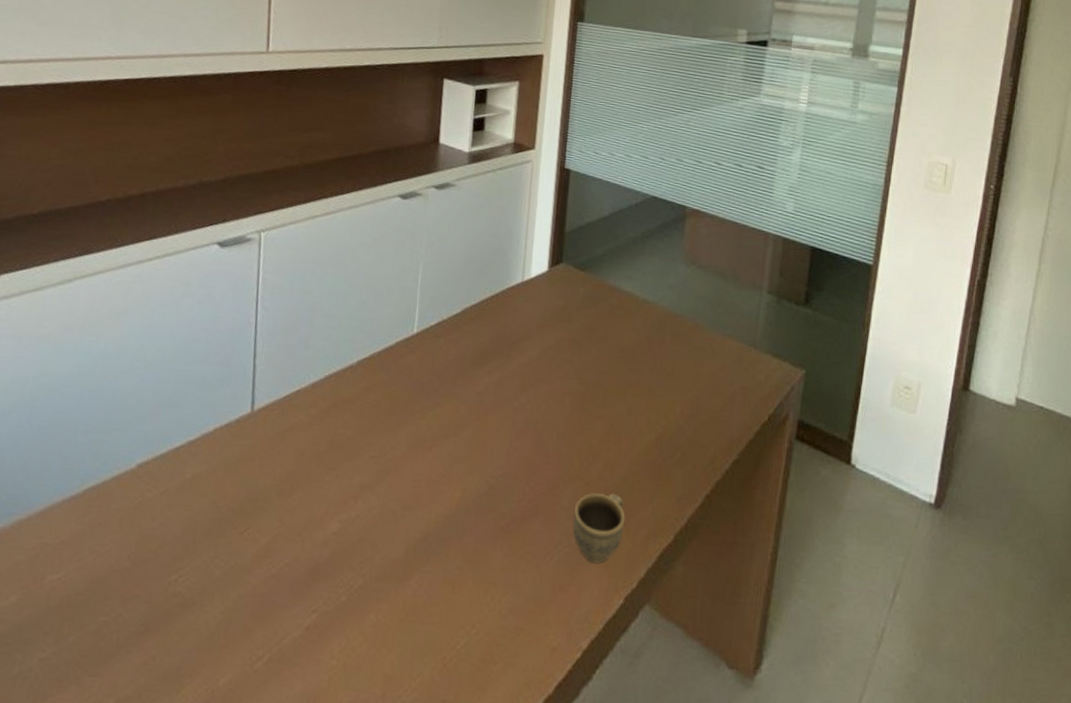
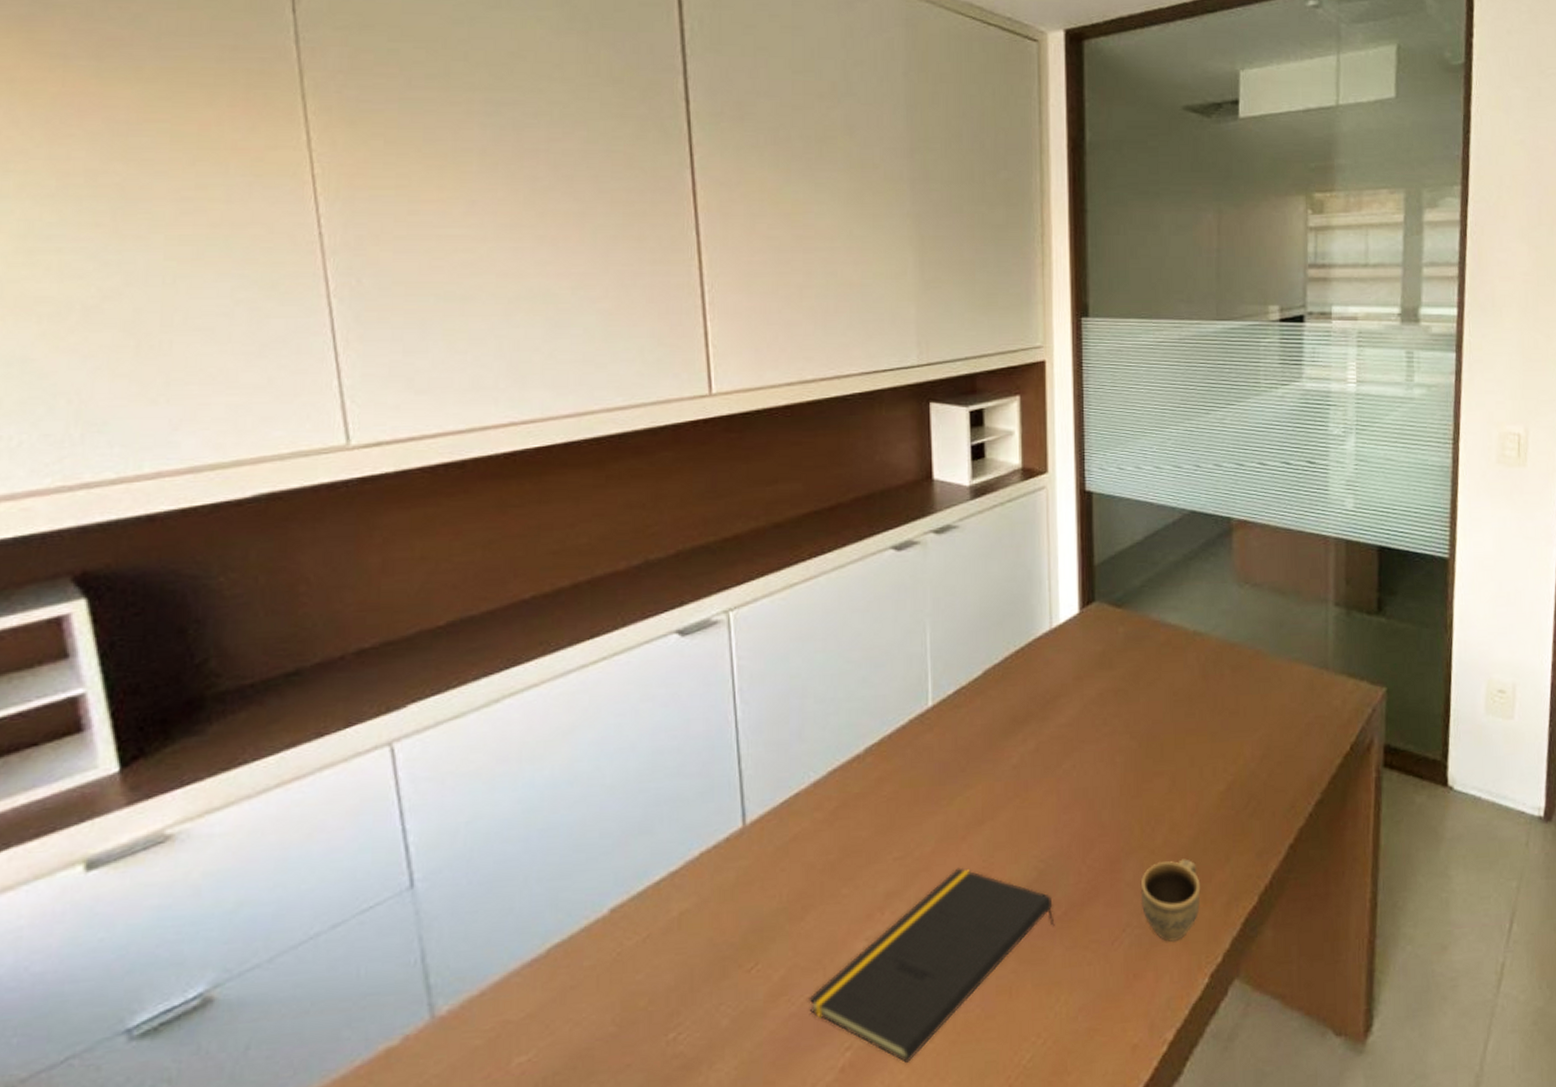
notepad: none [287,472,498,632] -> present [809,867,1055,1064]

